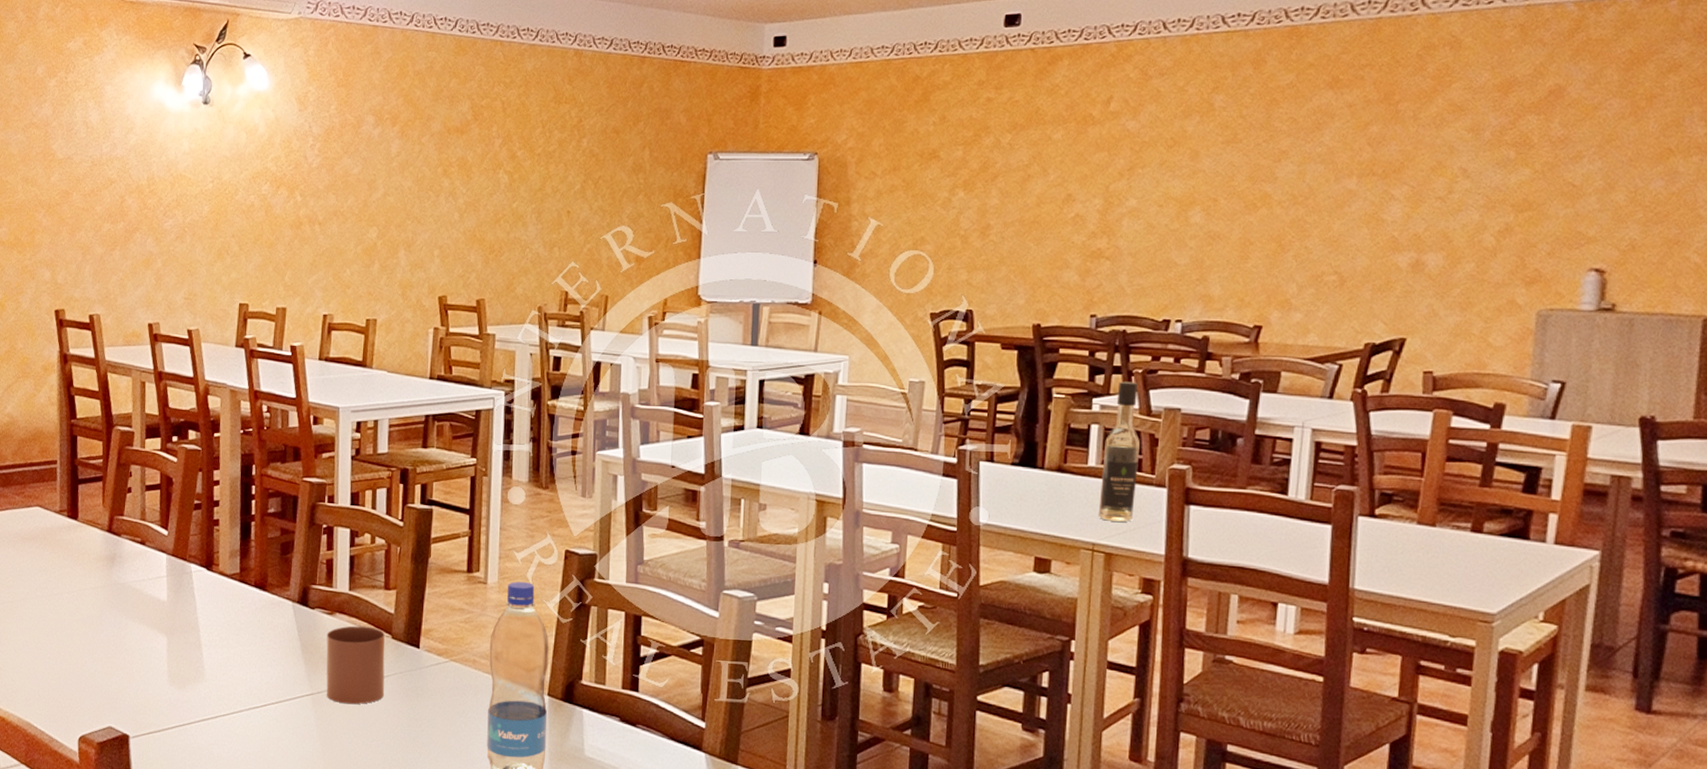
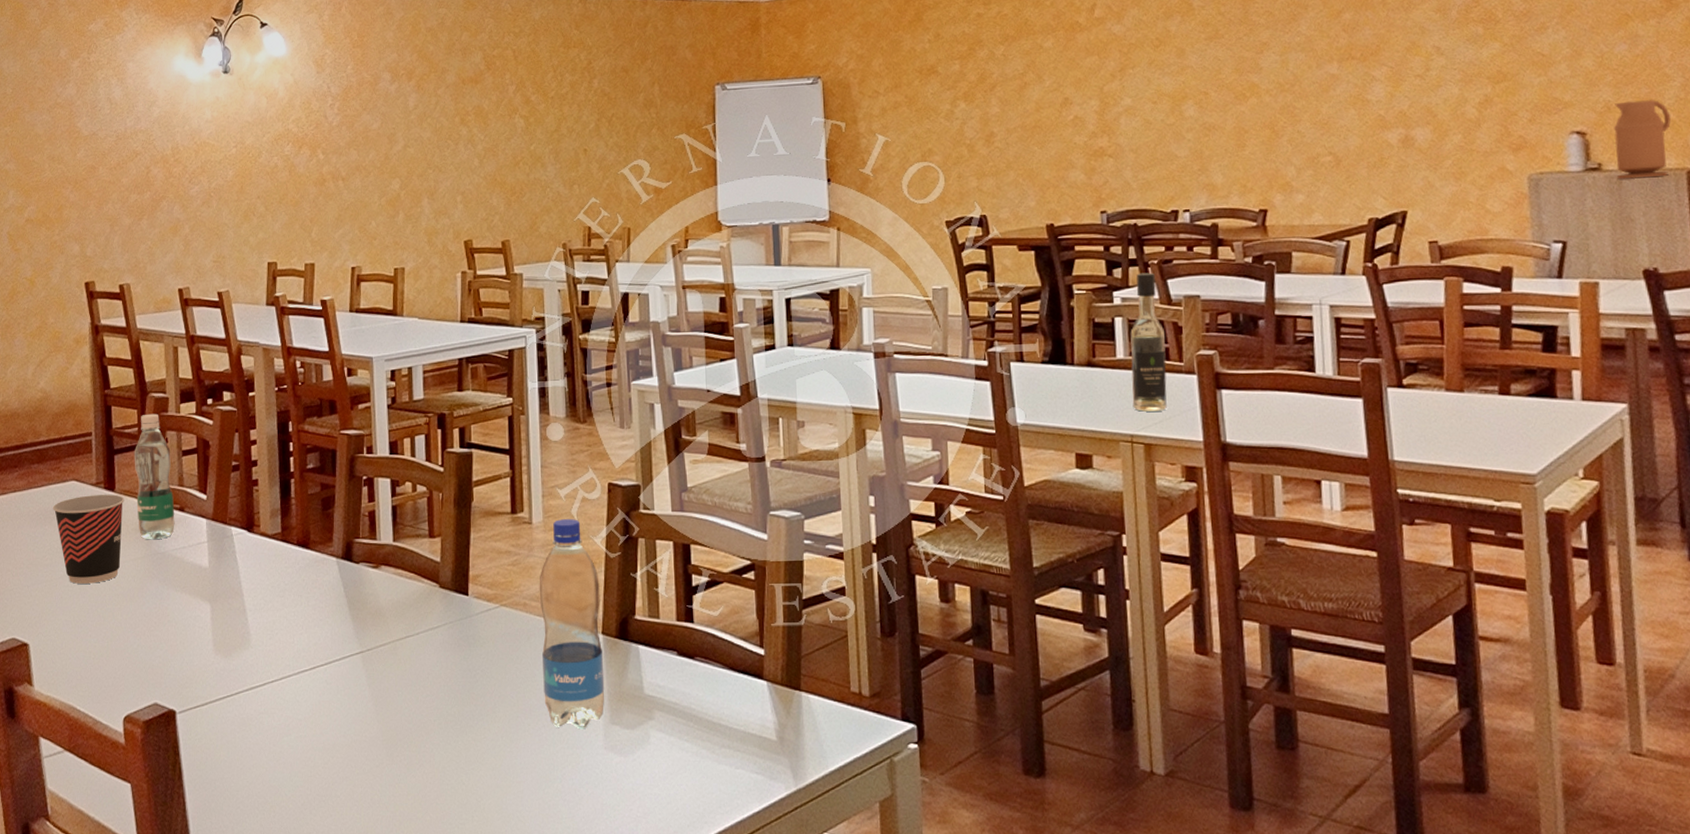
cup: none [17,522,87,608] -> present [53,494,124,584]
bottle: none [97,446,136,571] -> present [134,413,175,540]
cup: present [326,625,385,705] -> none [373,577,435,660]
water jug: none [1630,241,1697,323] -> present [1614,100,1671,179]

